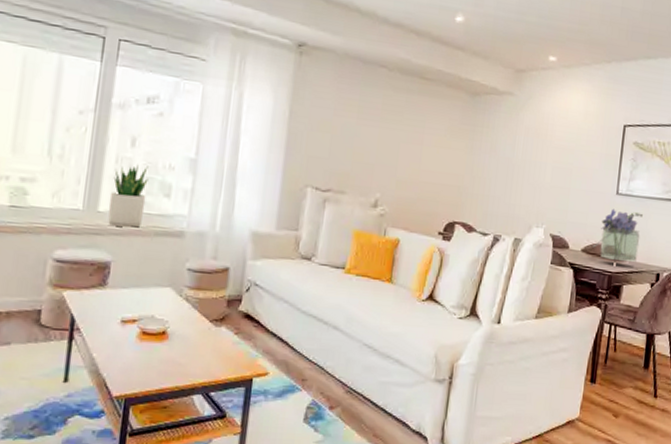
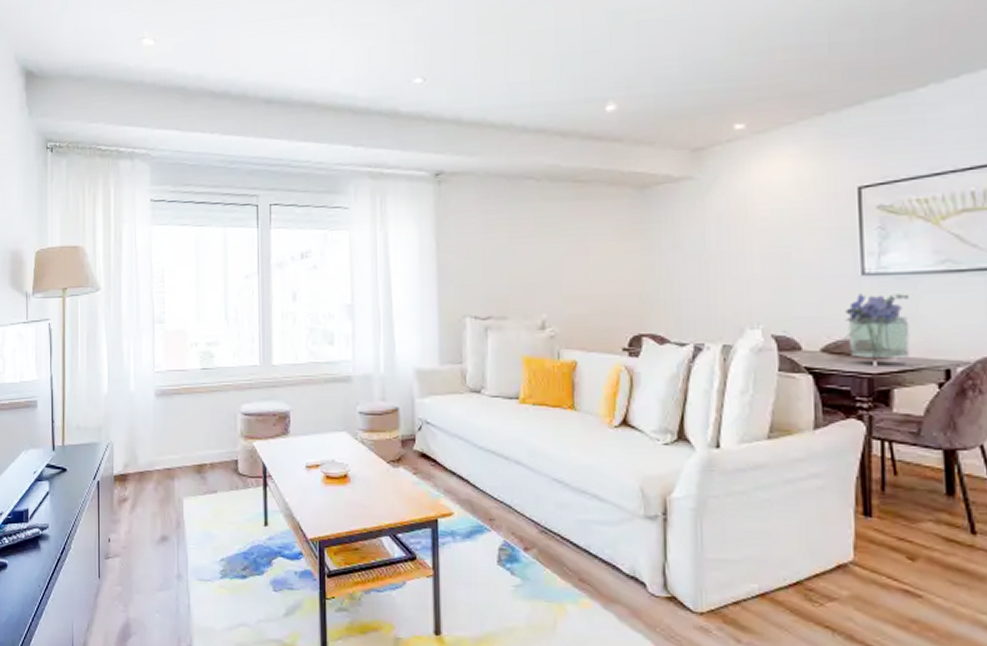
planter: present [108,164,149,228] -> none [280,317,313,378]

